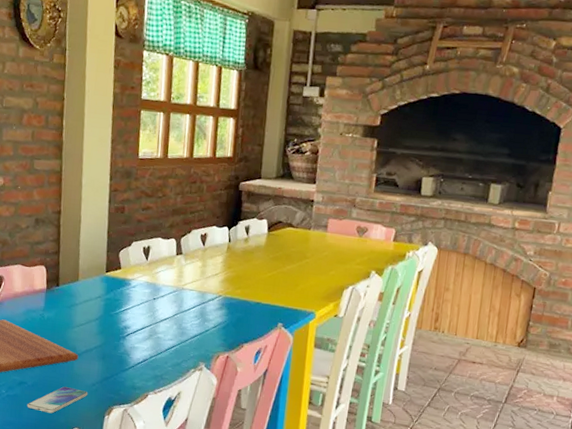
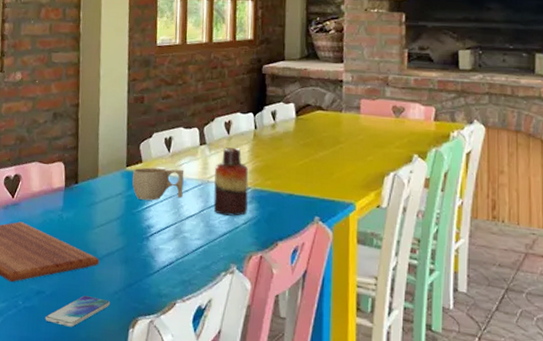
cup: none [111,274,161,304] -> present [132,167,184,201]
vase: none [186,258,221,320] -> present [213,147,249,216]

